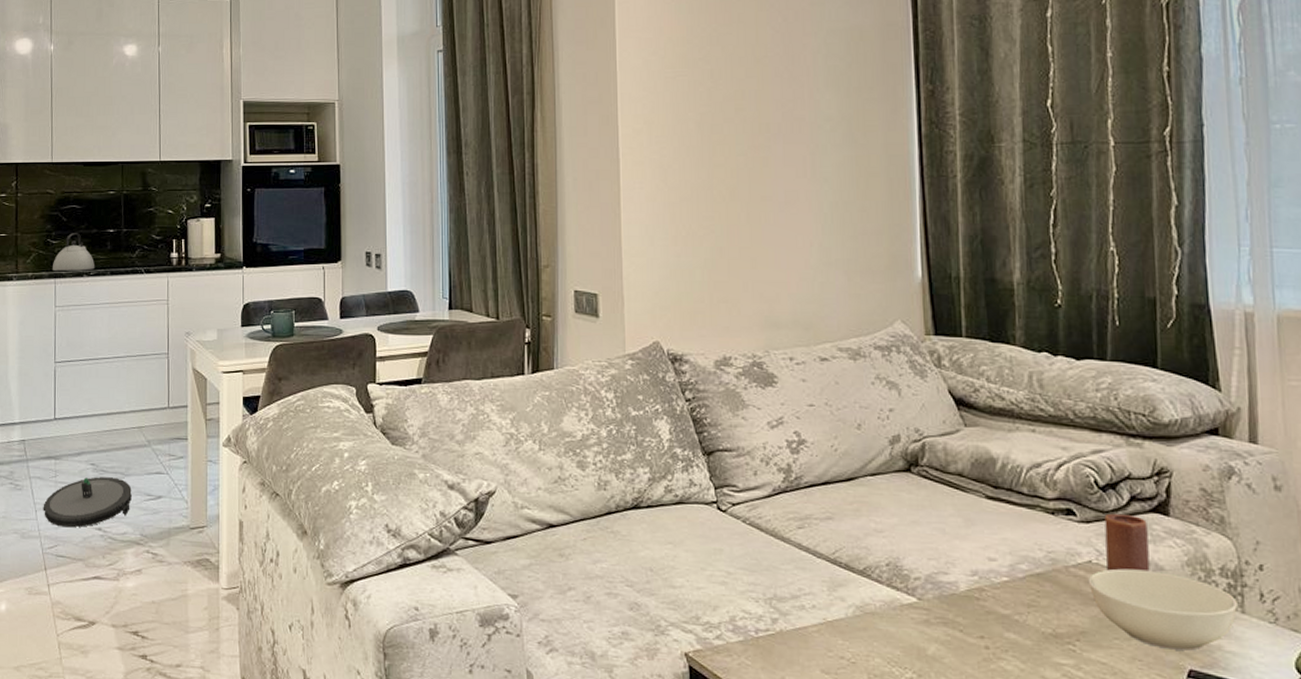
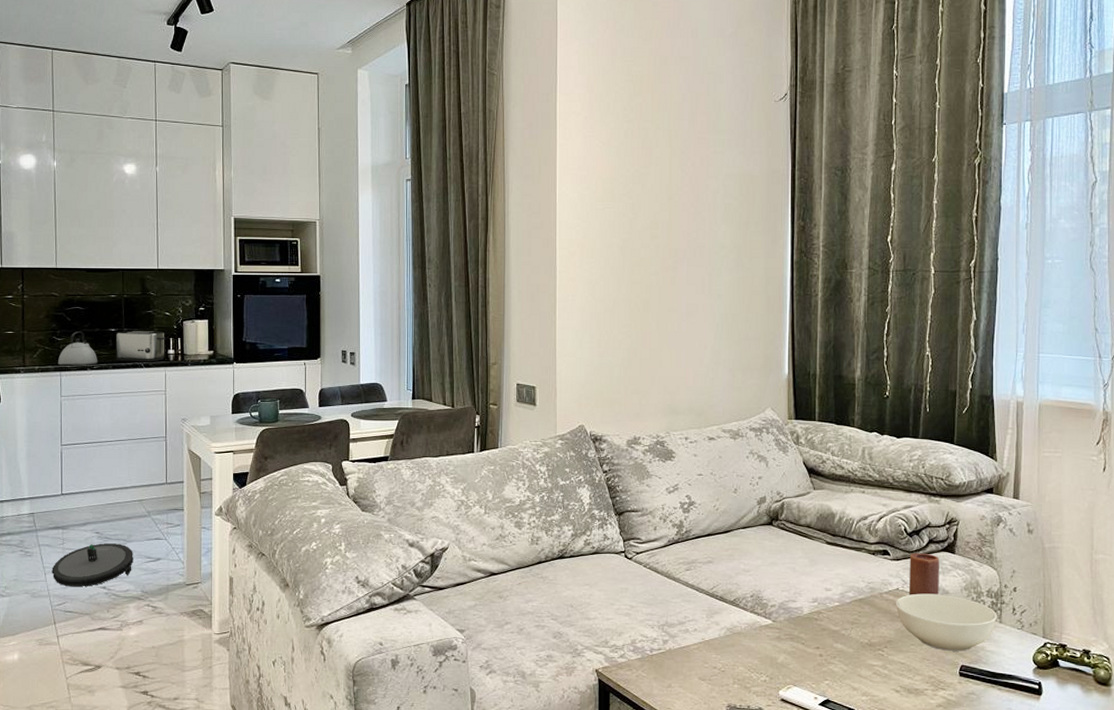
toaster: none [113,230,168,269] -> present [115,330,165,363]

